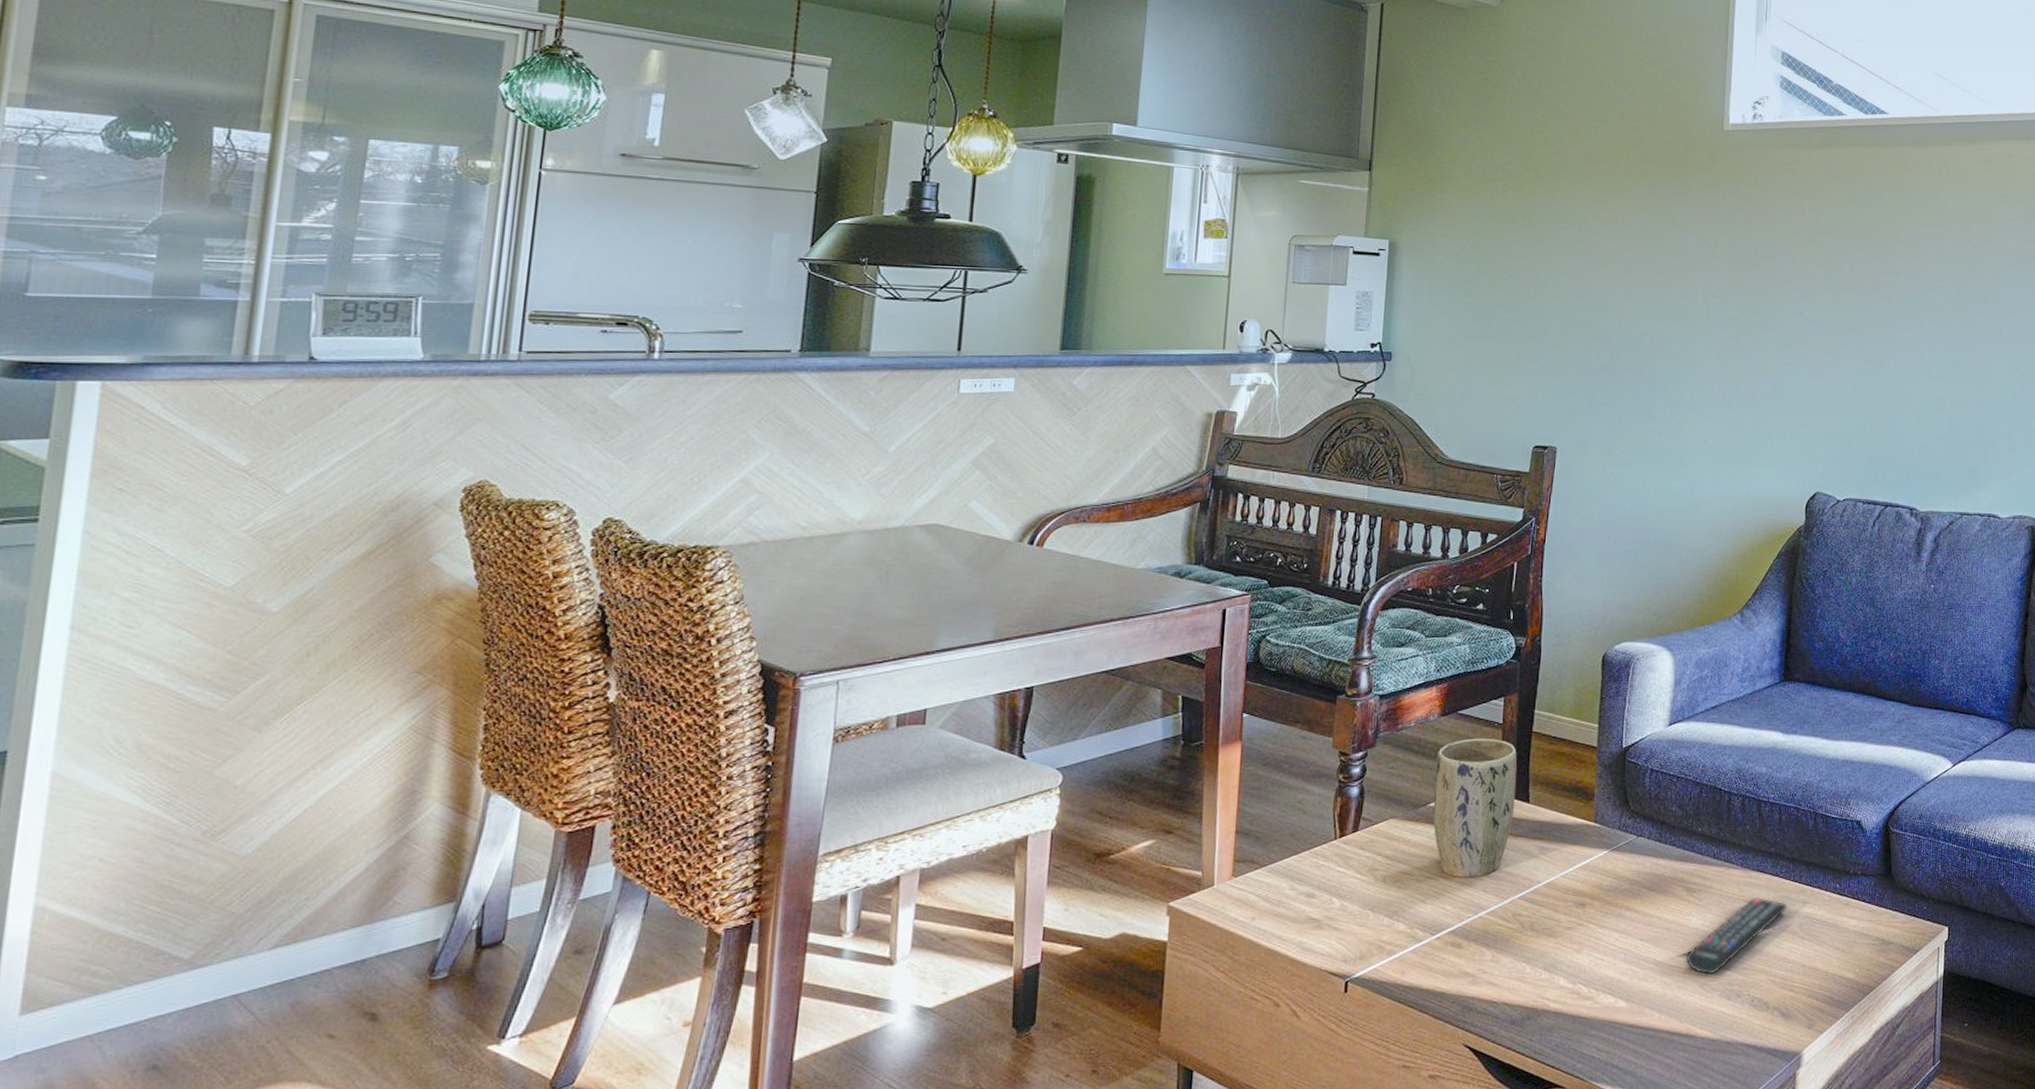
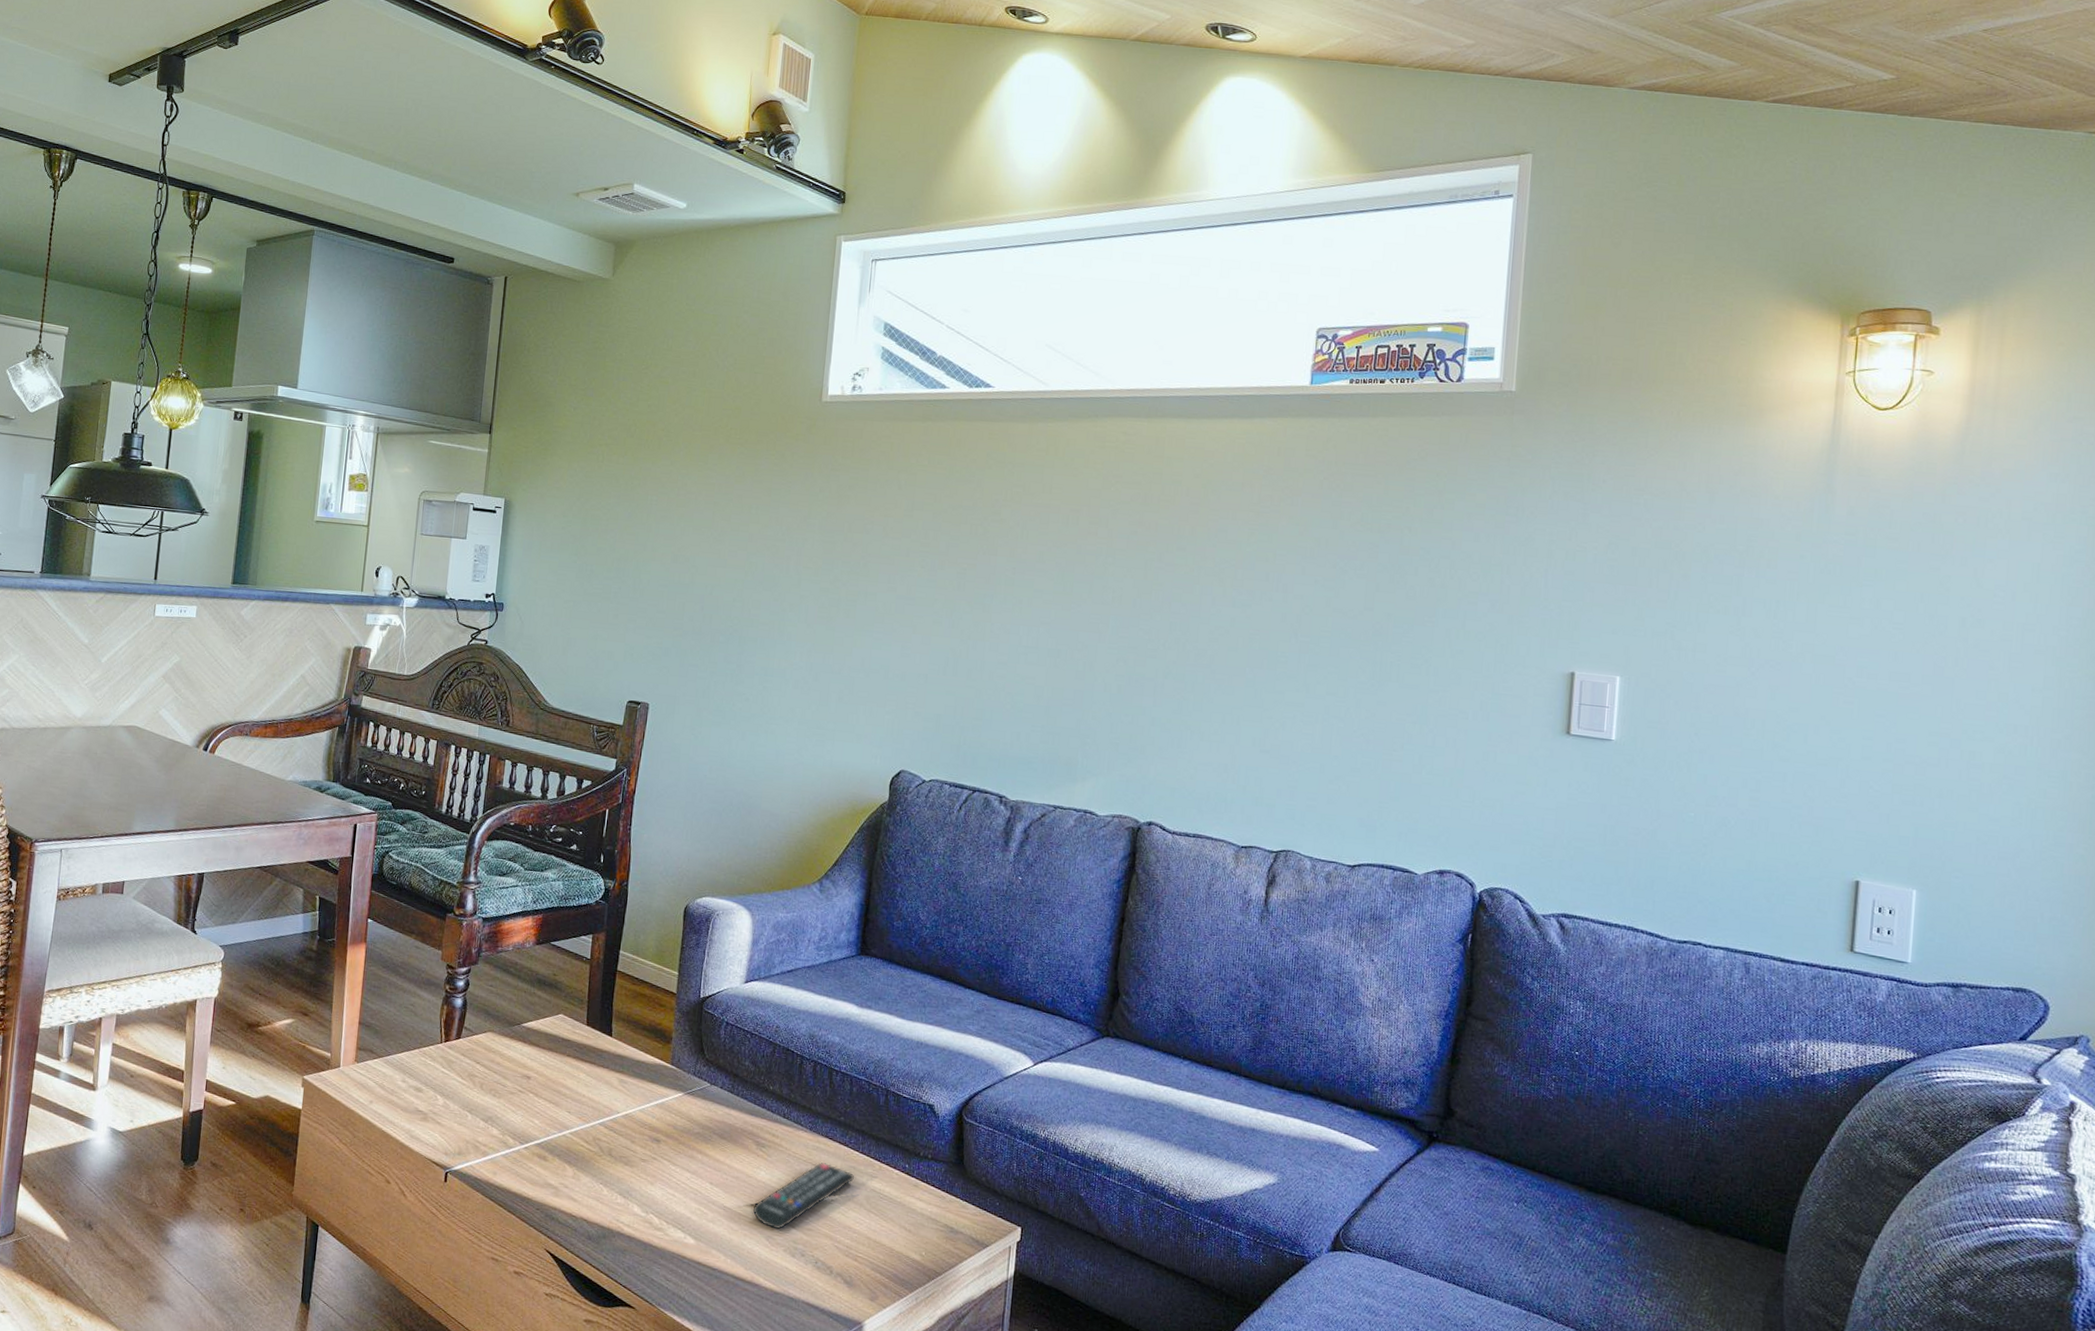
plant pot: present [1433,738,1518,878] -> none [525,969,602,1099]

